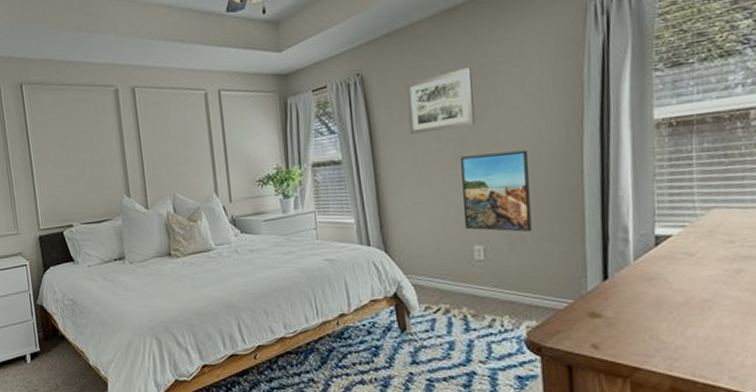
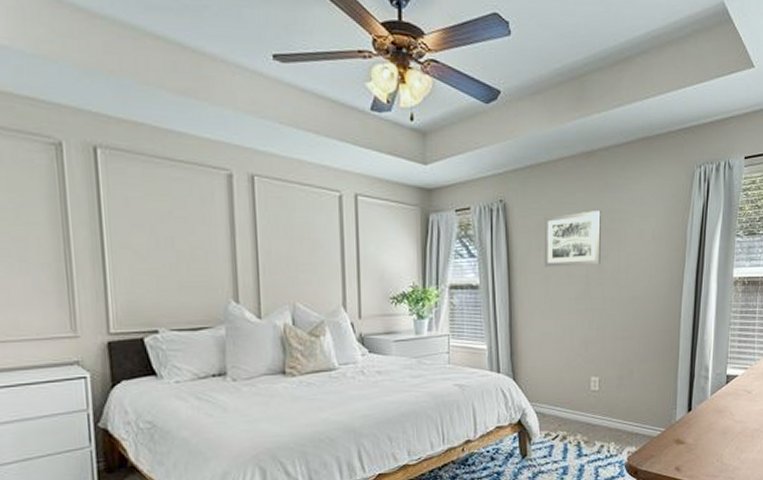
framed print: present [461,150,532,232] -> none [584,293,641,367]

